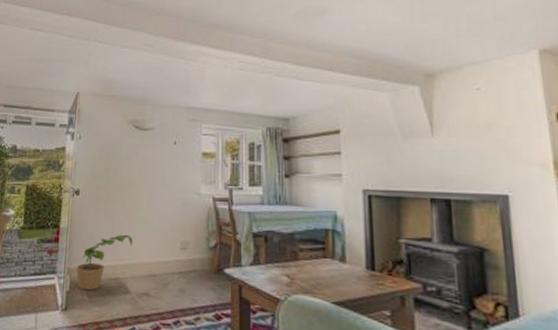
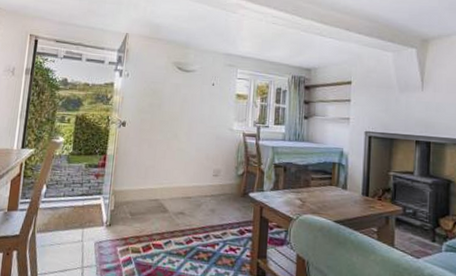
potted plant: present [76,234,133,291] -> none [120,162,172,210]

